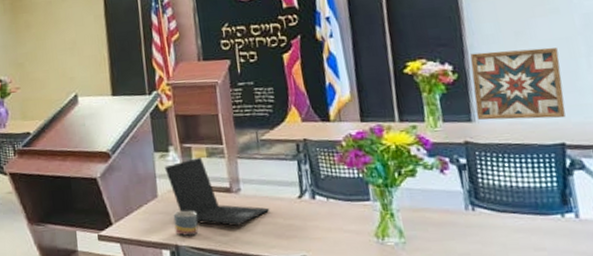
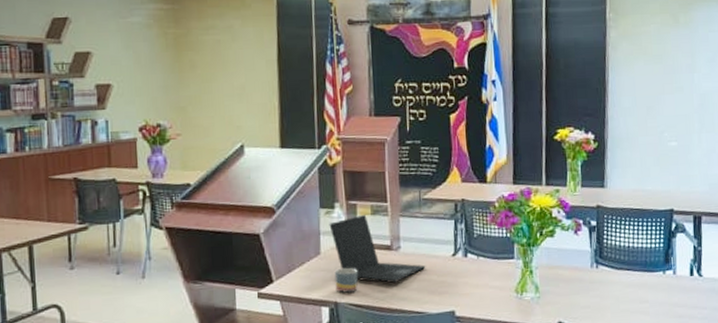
wall art: present [470,47,566,120] -> none [608,122,678,187]

